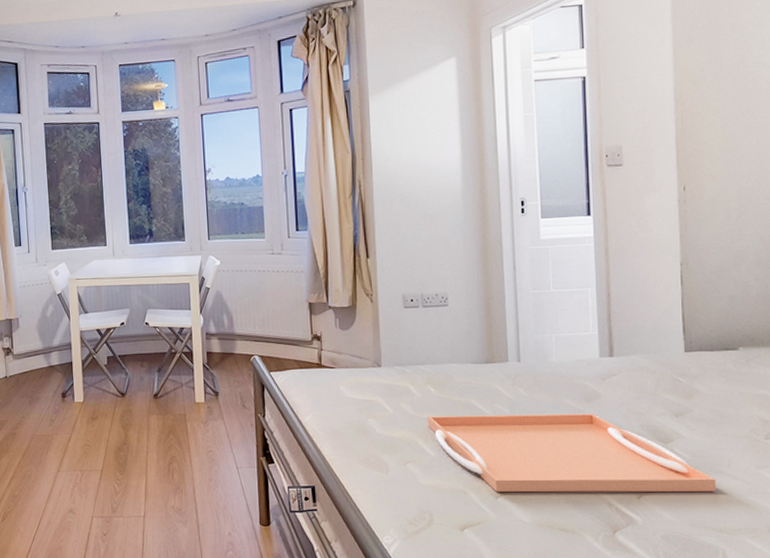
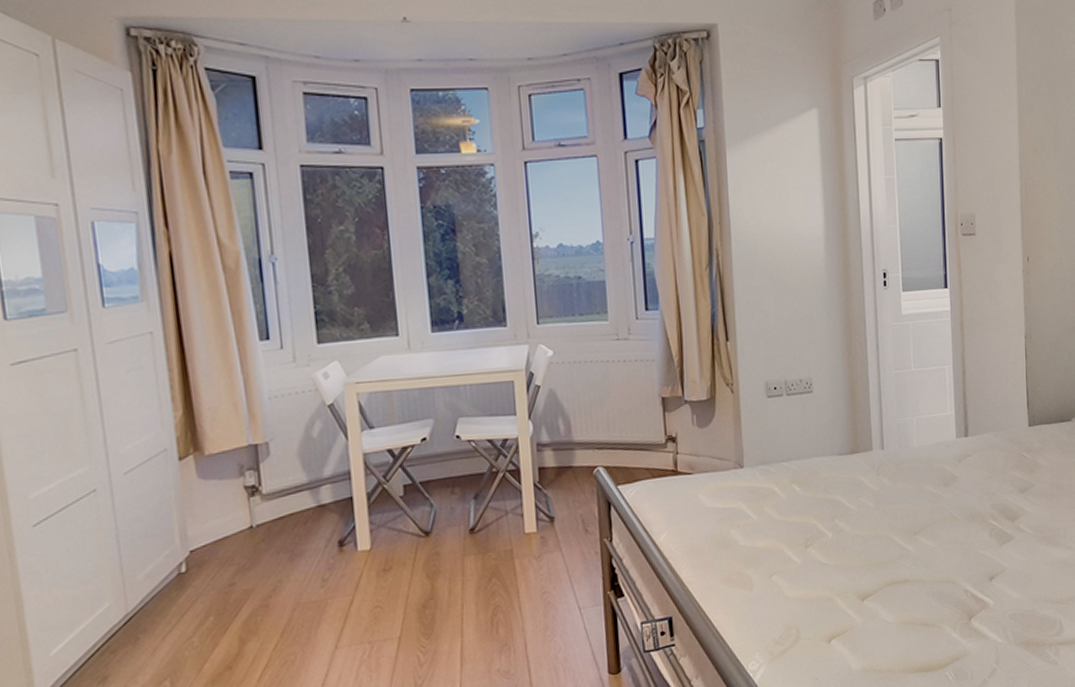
serving tray: present [427,413,716,493] -> none [792,497,1054,594]

